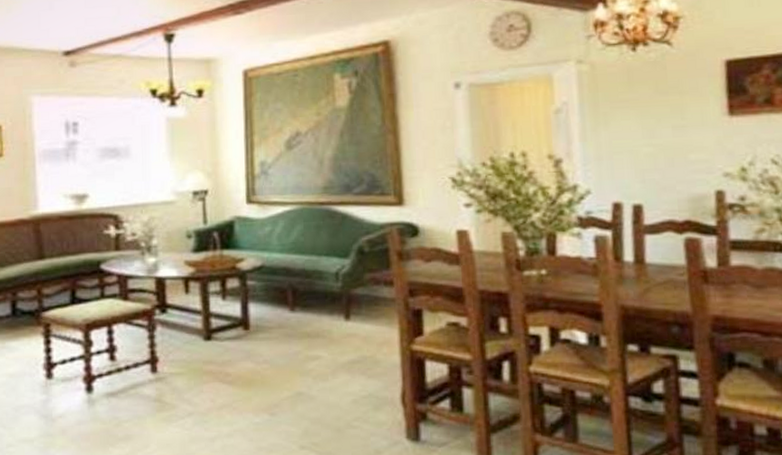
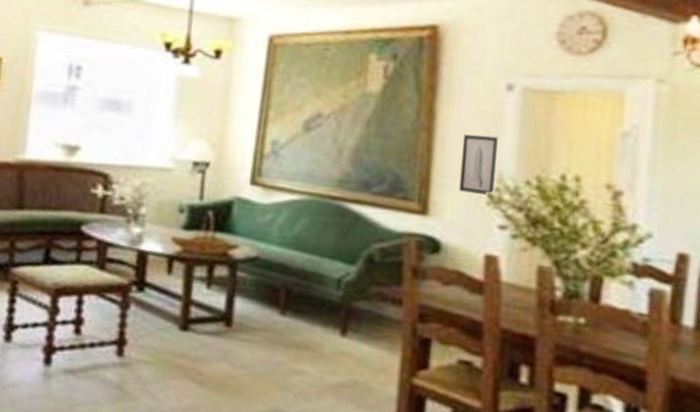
wall art: none [424,129,456,181] -> present [459,134,498,196]

